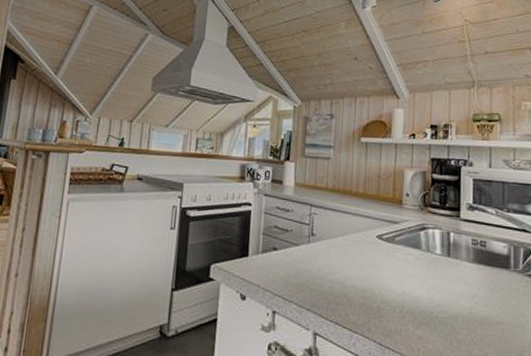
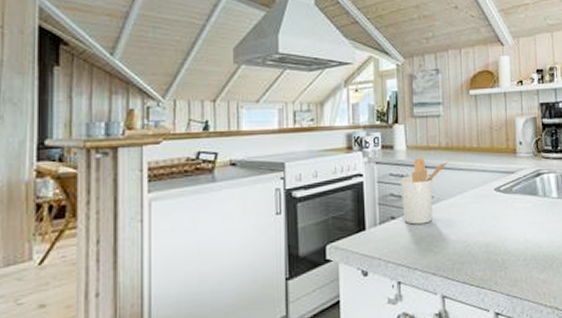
utensil holder: none [284,195,334,260] -> present [400,157,449,225]

